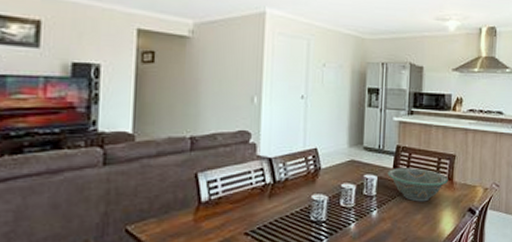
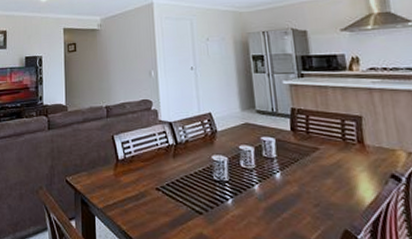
decorative bowl: present [387,168,448,202] -> none [285,130,358,166]

